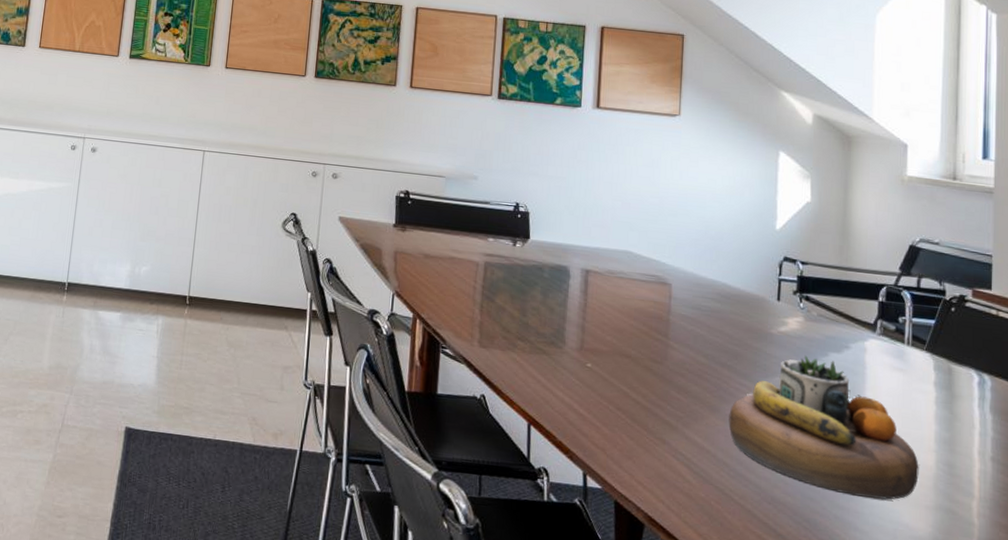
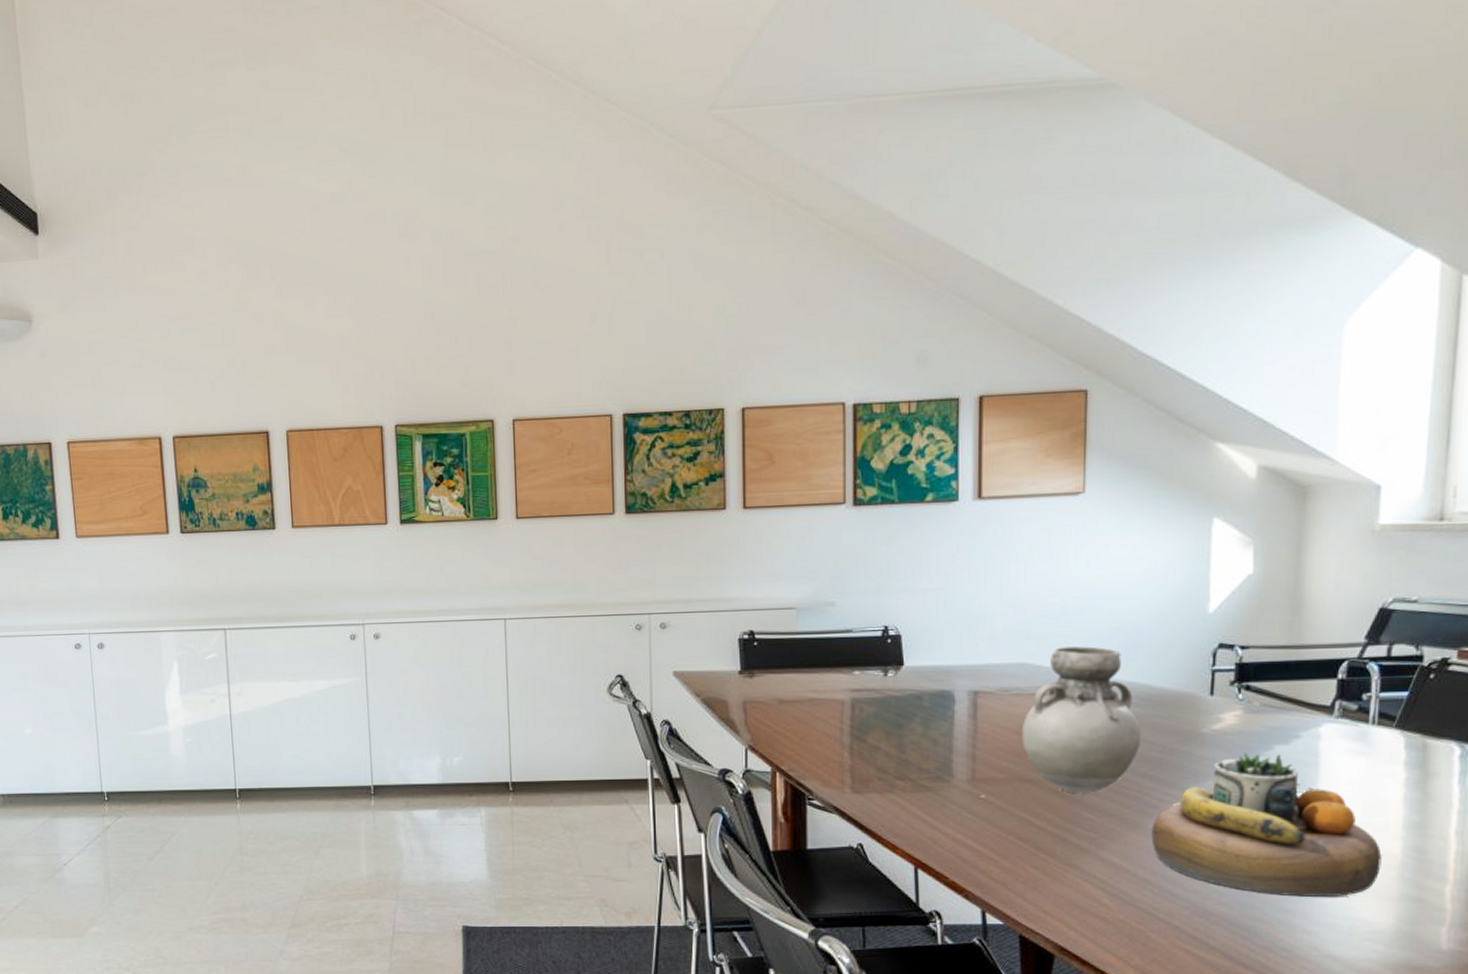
vase: none [623,241,721,375] -> present [1021,646,1141,793]

